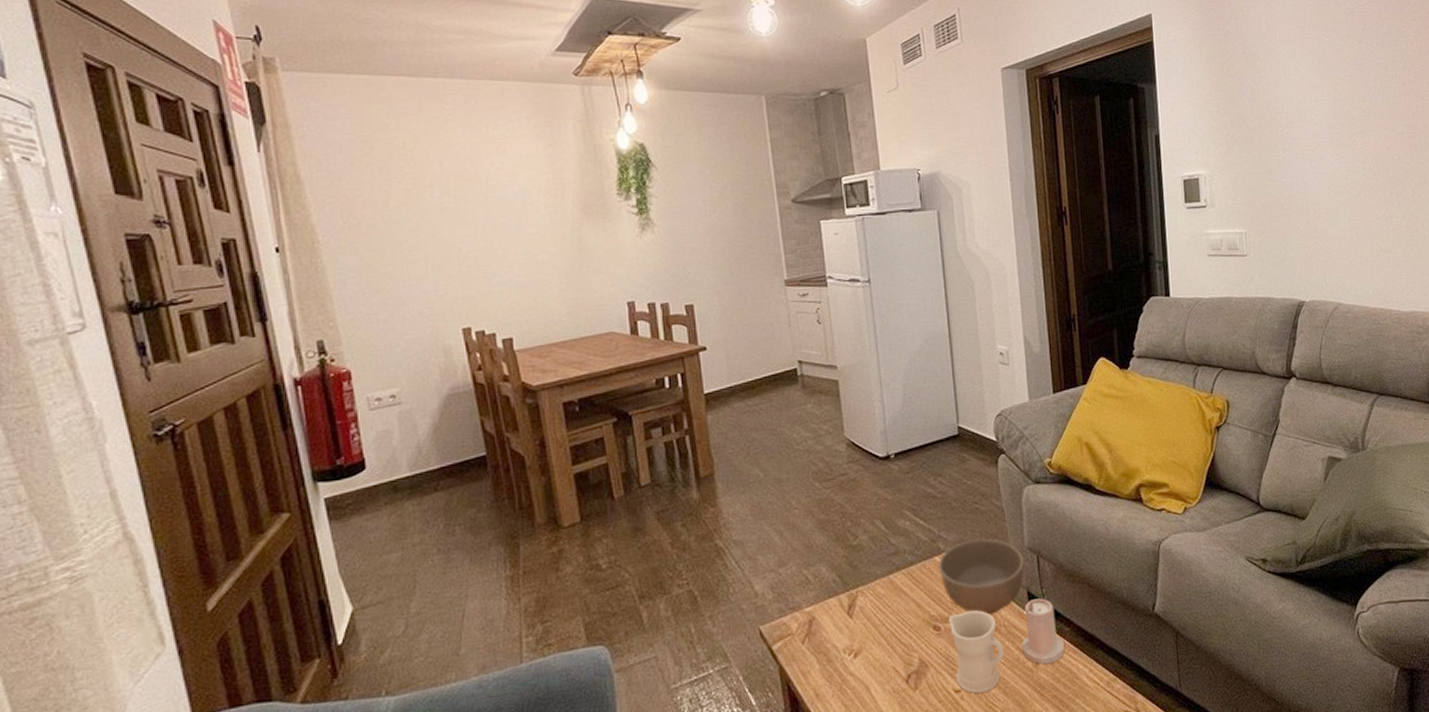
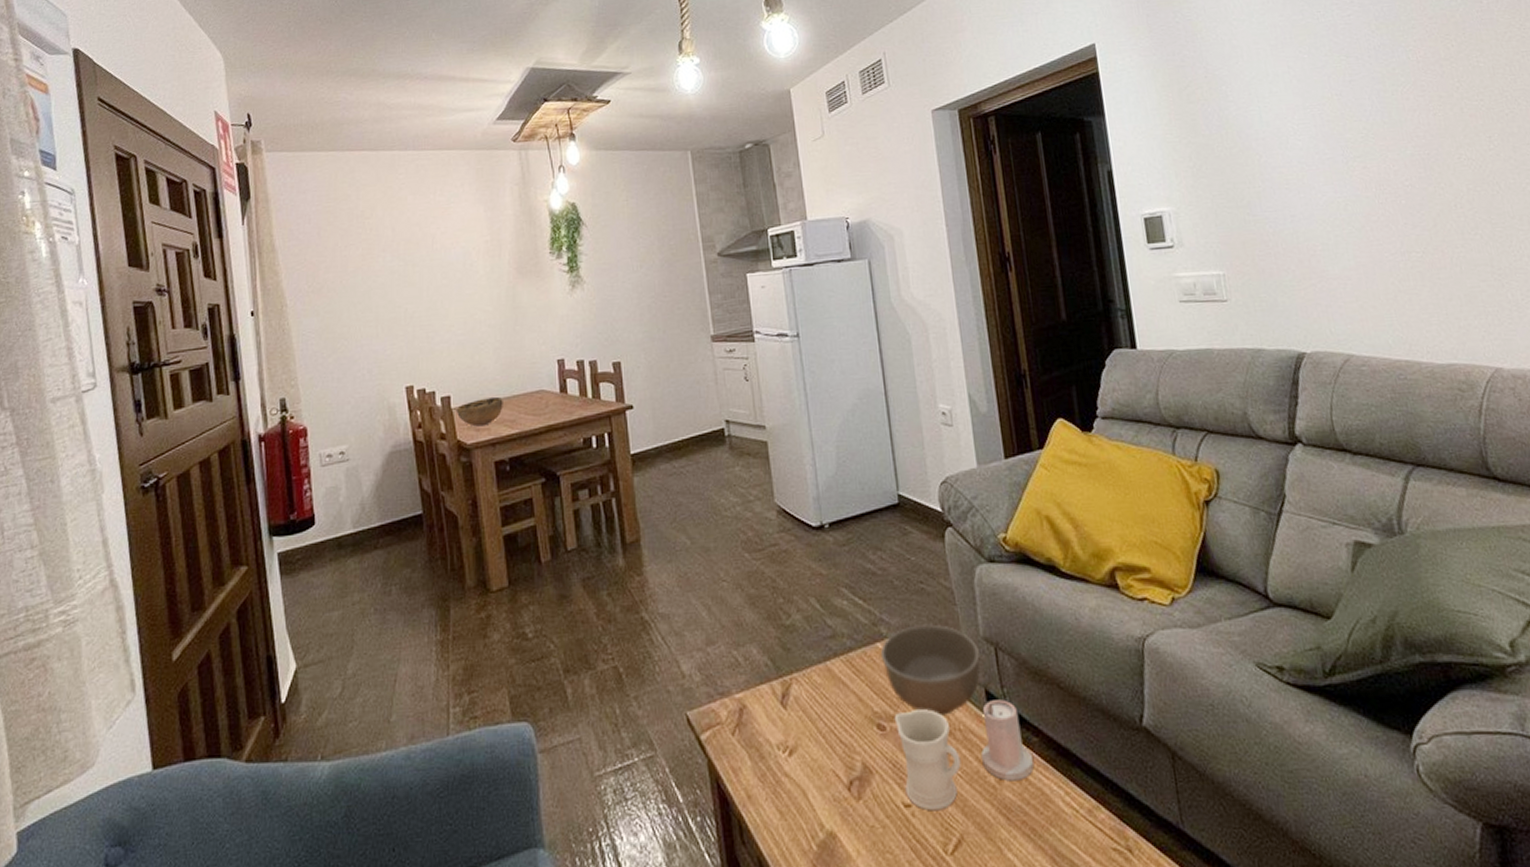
decorative bowl: none [520,339,571,369] -> present [457,397,503,427]

